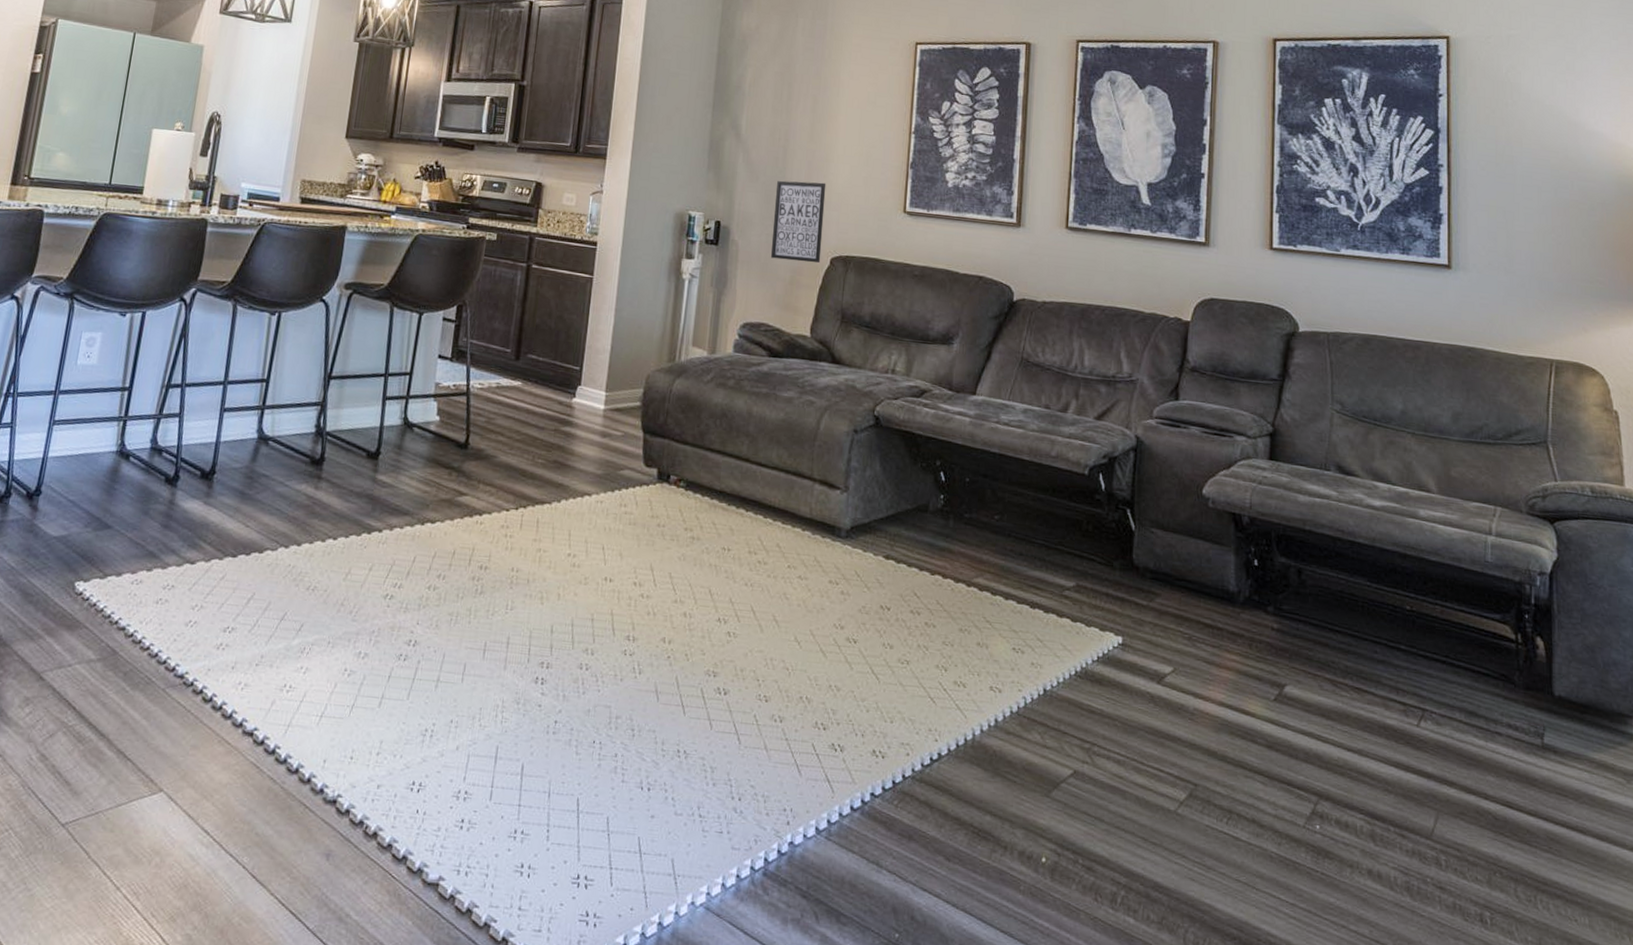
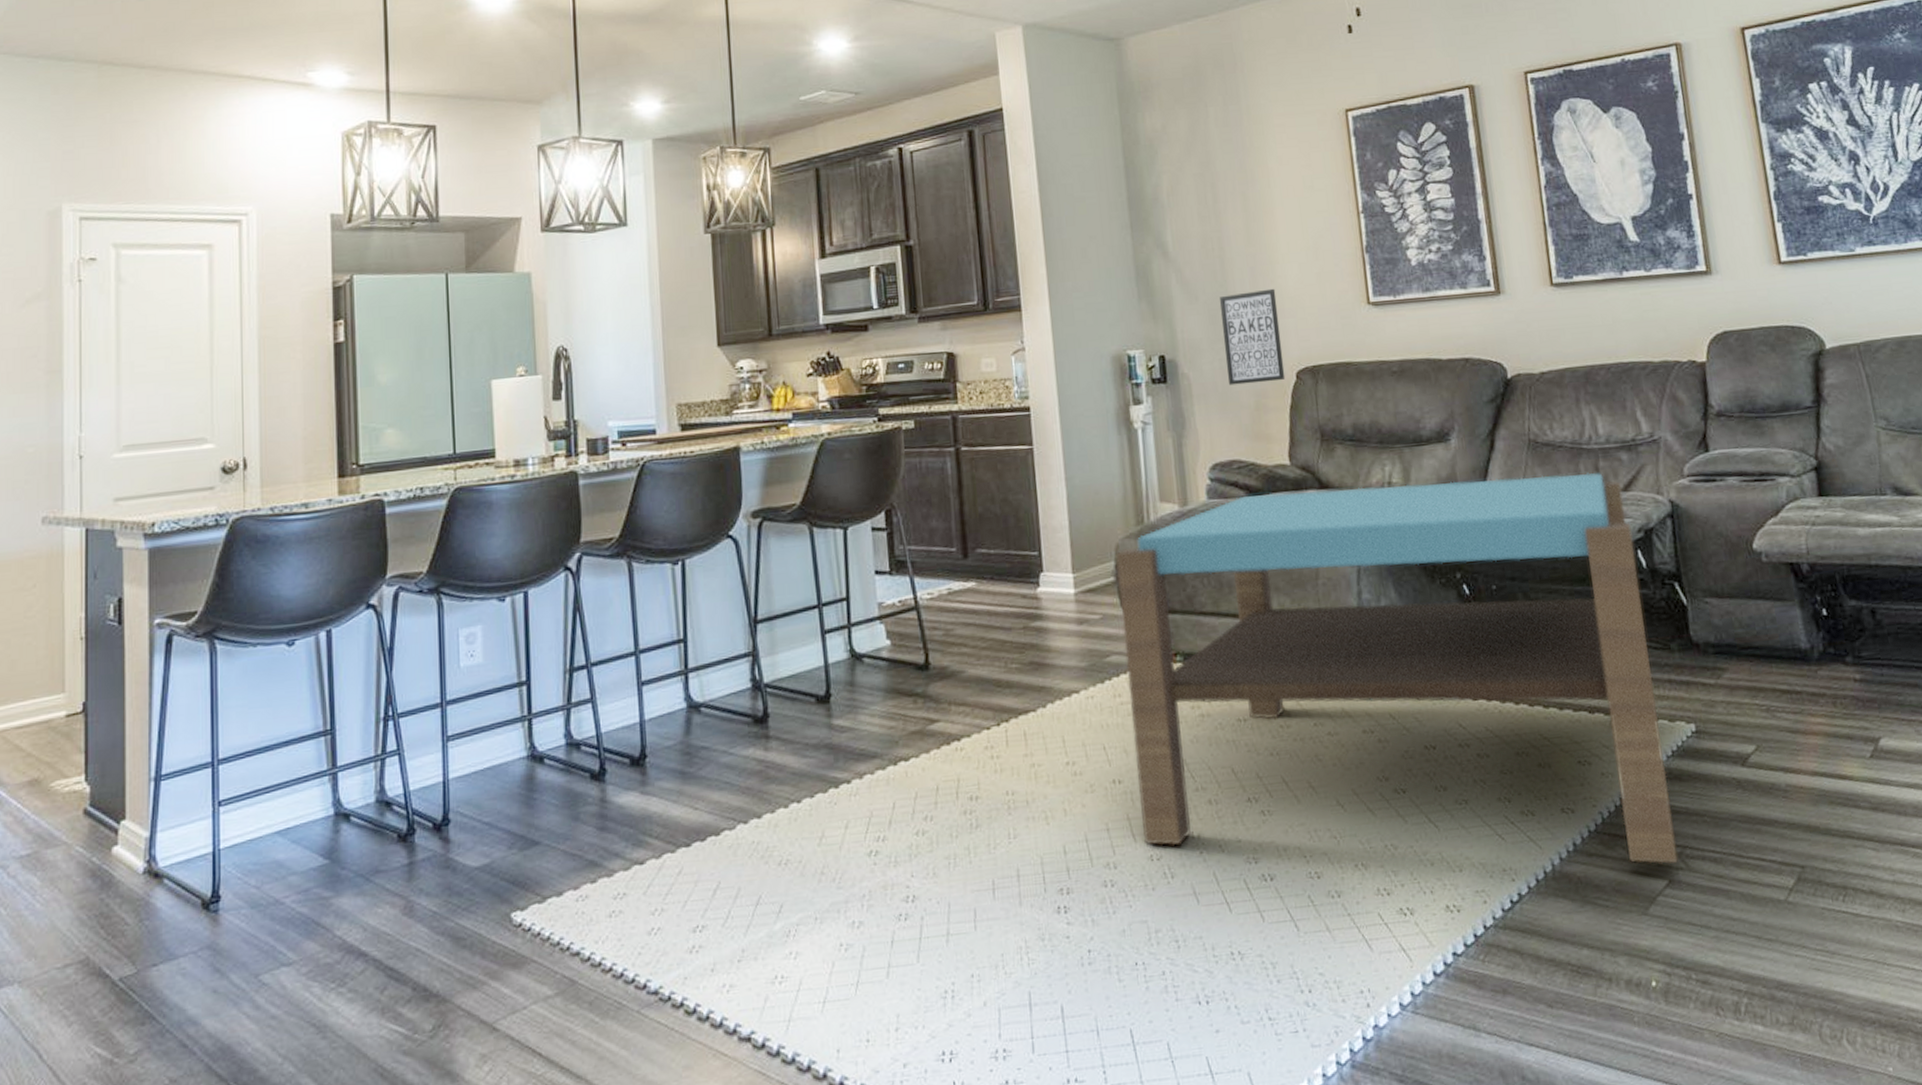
coffee table: none [622,355,1098,757] -> present [1116,472,1678,864]

